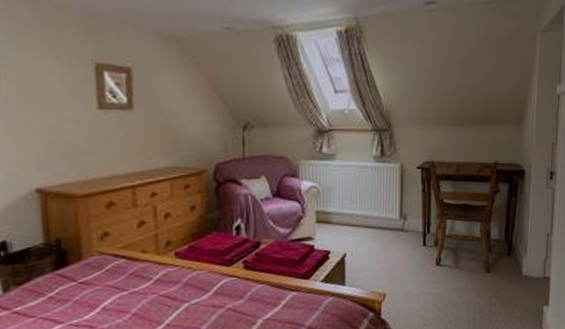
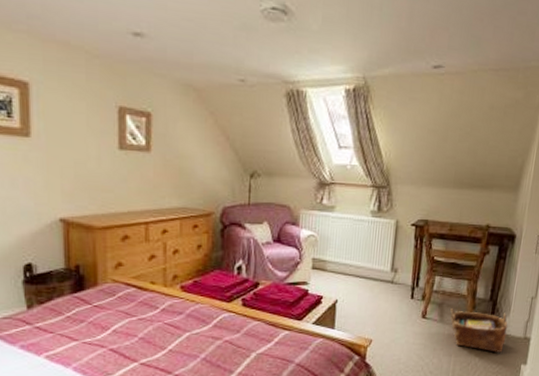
woven basket: none [465,251,526,296] -> present [450,307,508,353]

